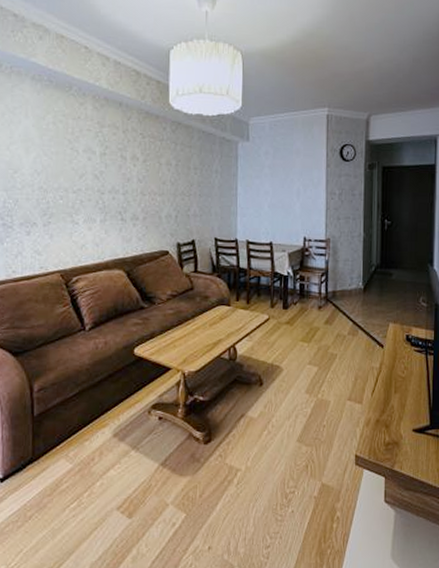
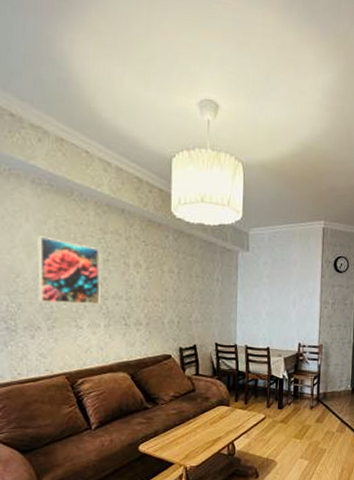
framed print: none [34,131,97,199] -> present [37,236,101,304]

